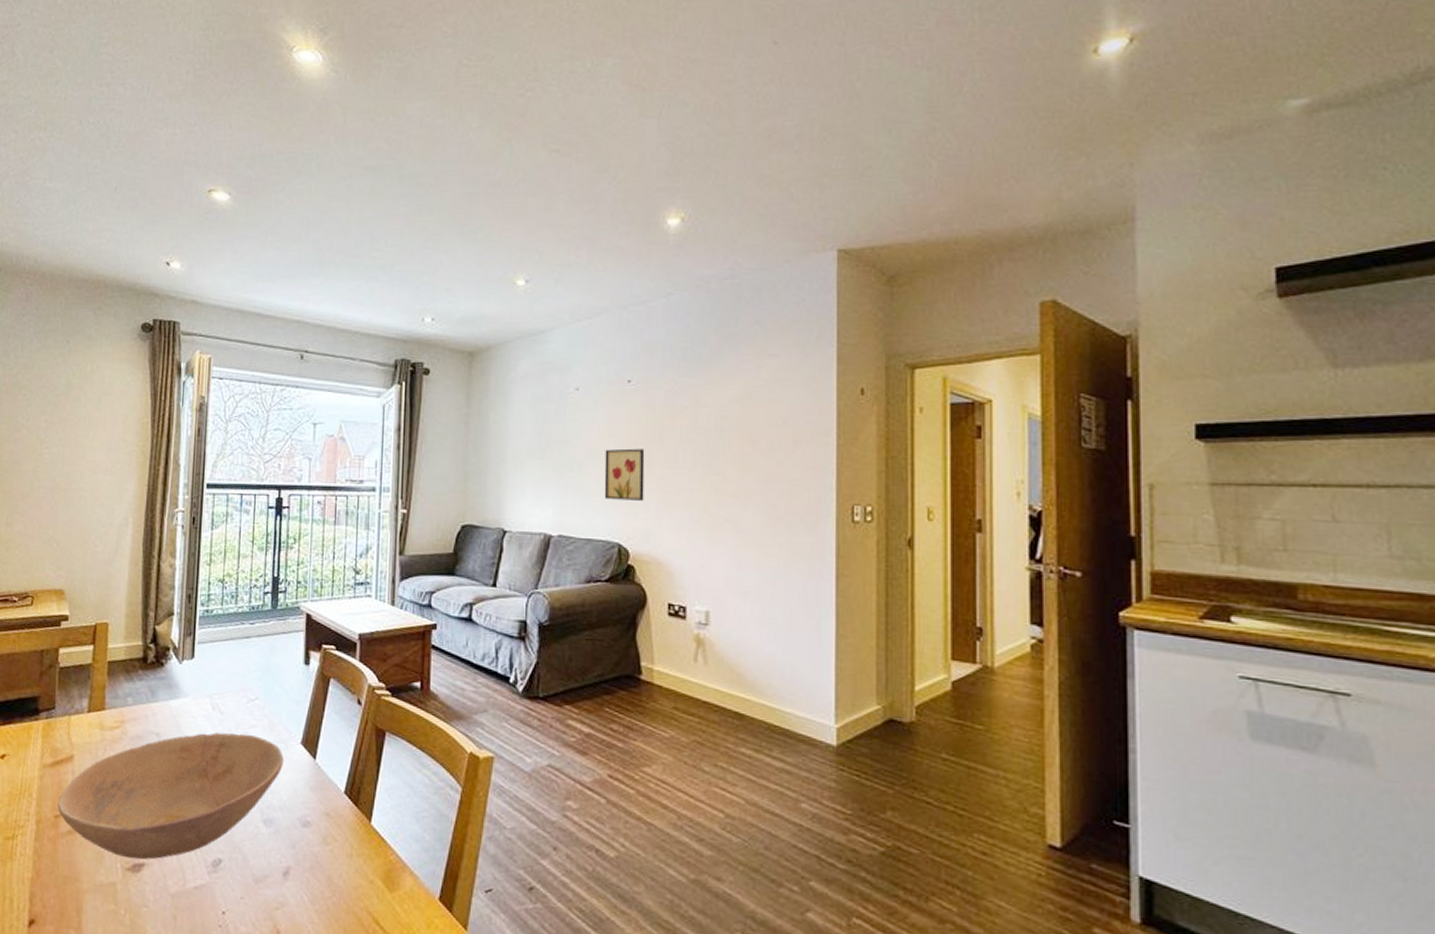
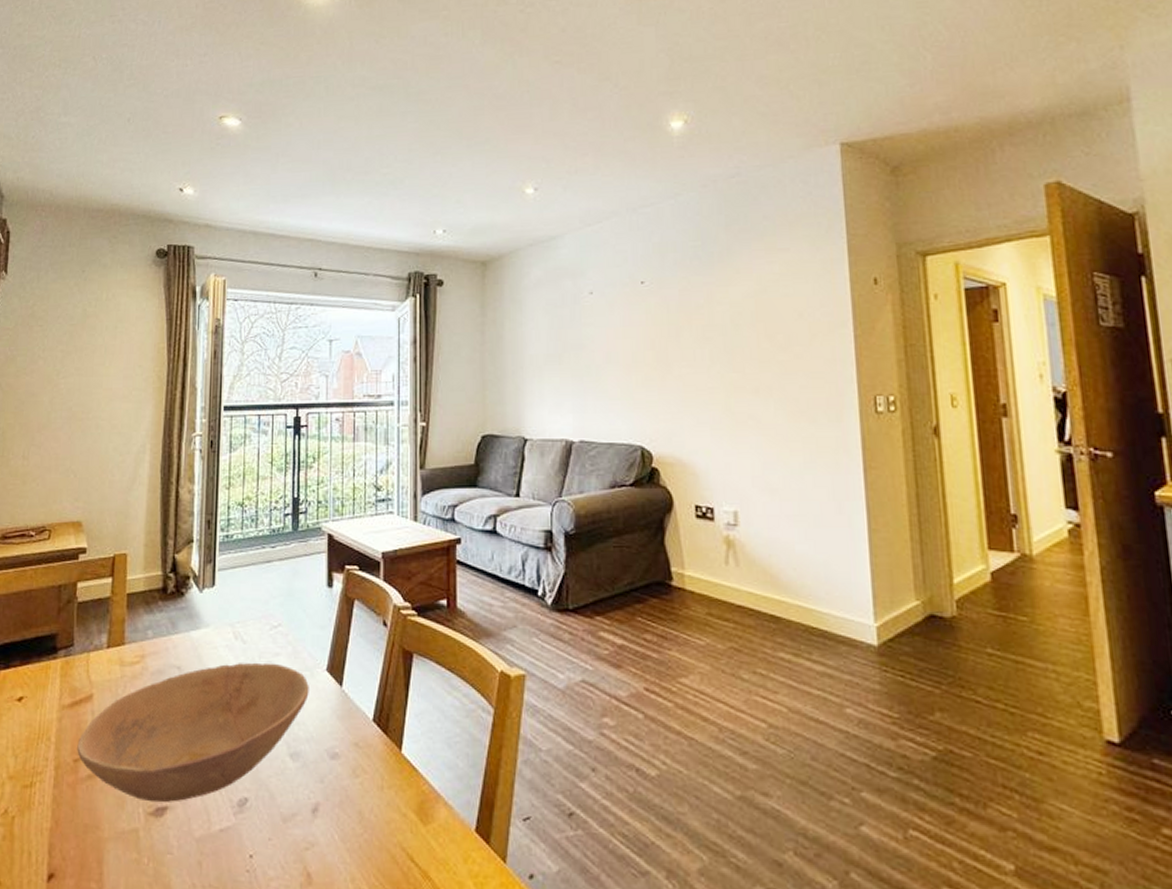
wall art: present [604,448,645,501] -> none [622,349,664,402]

